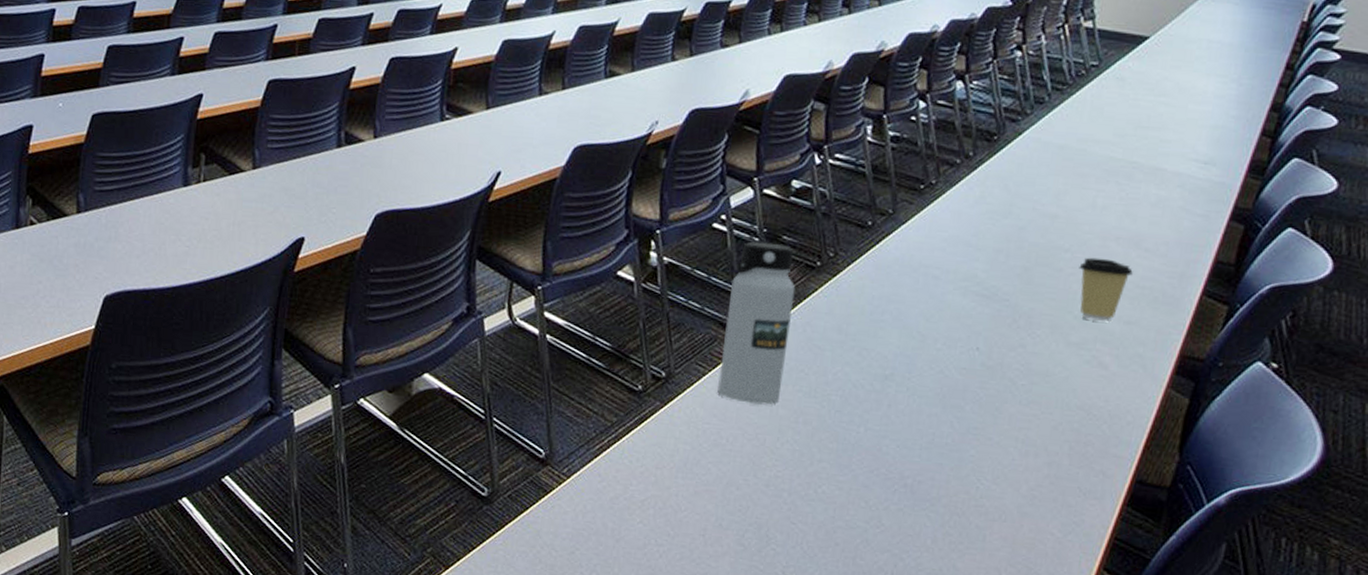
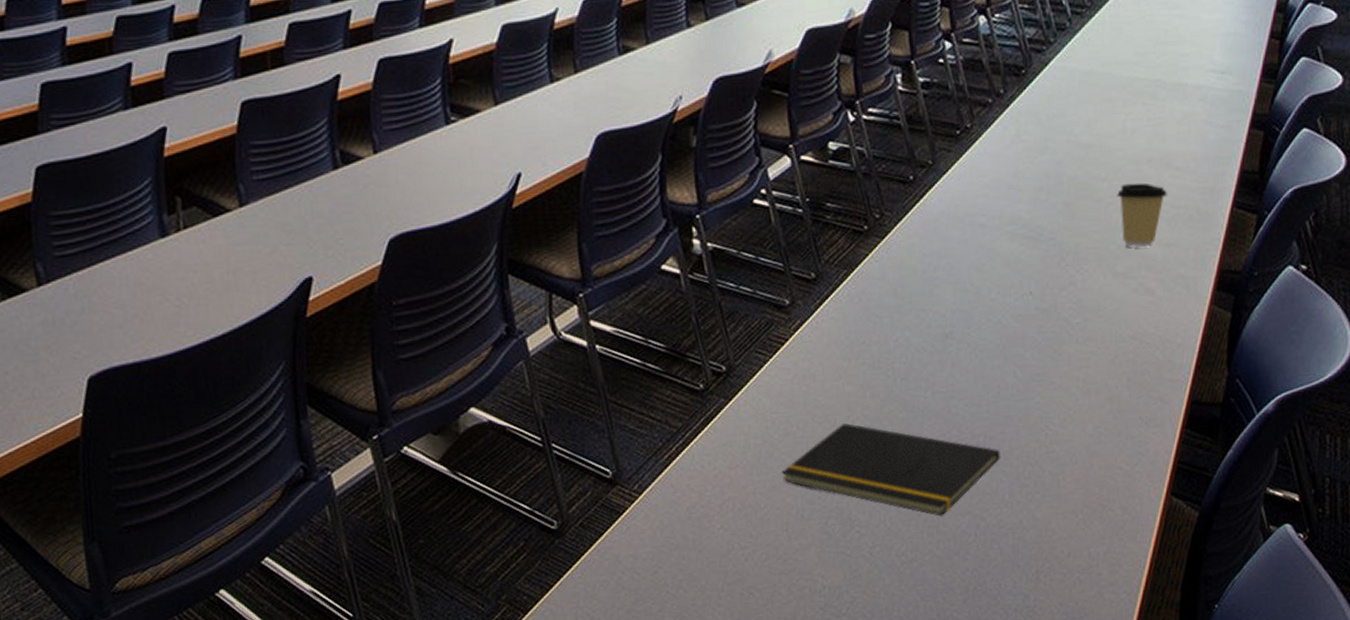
notepad: none [705,444,928,549] -> present [781,423,1001,517]
water bottle: present [717,241,796,405] -> none [780,212,846,386]

